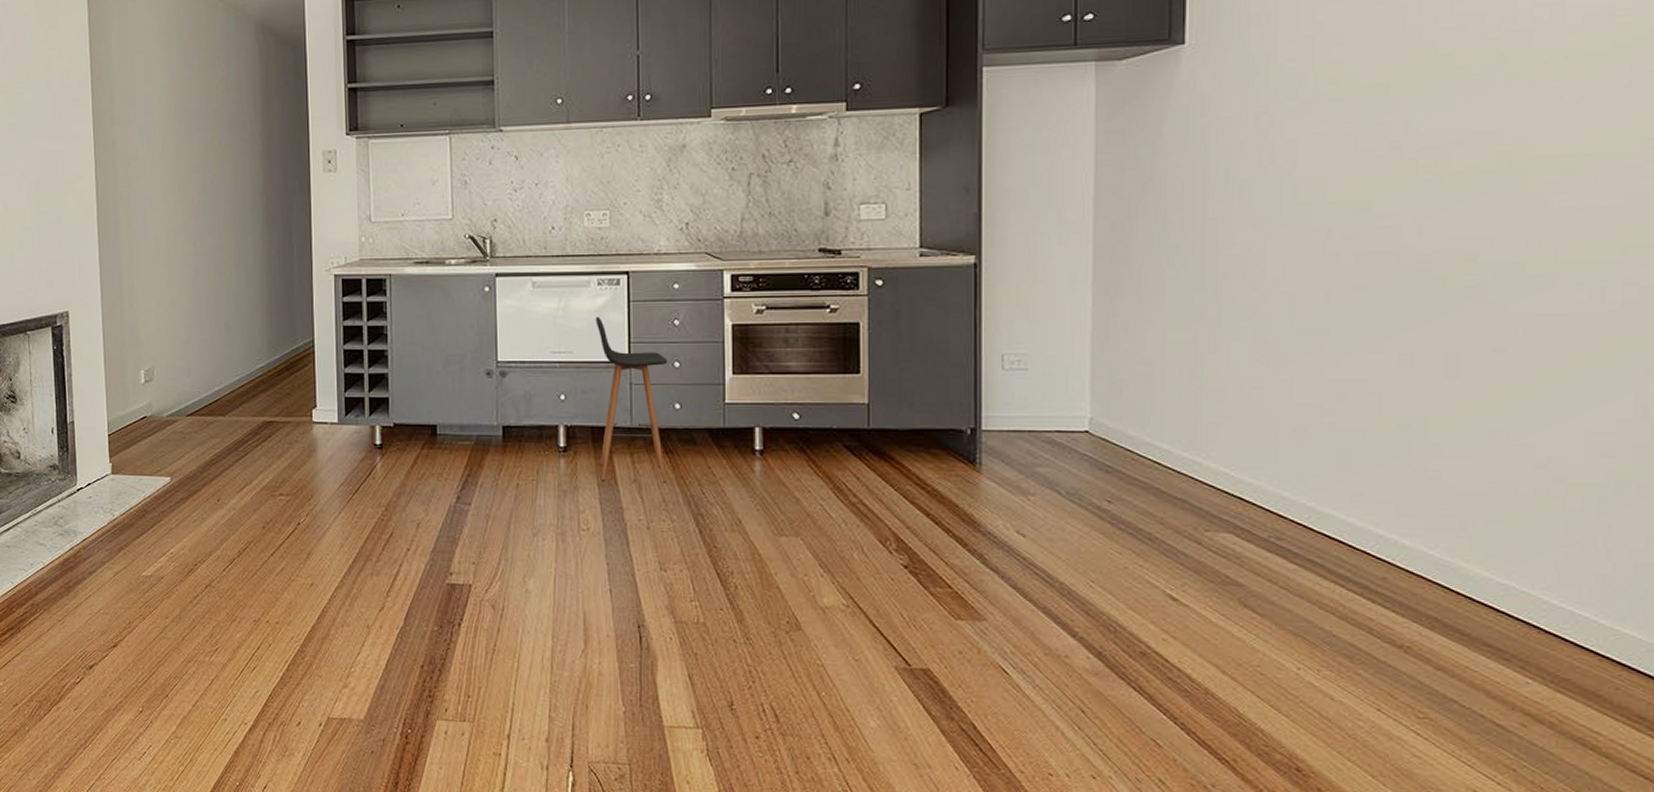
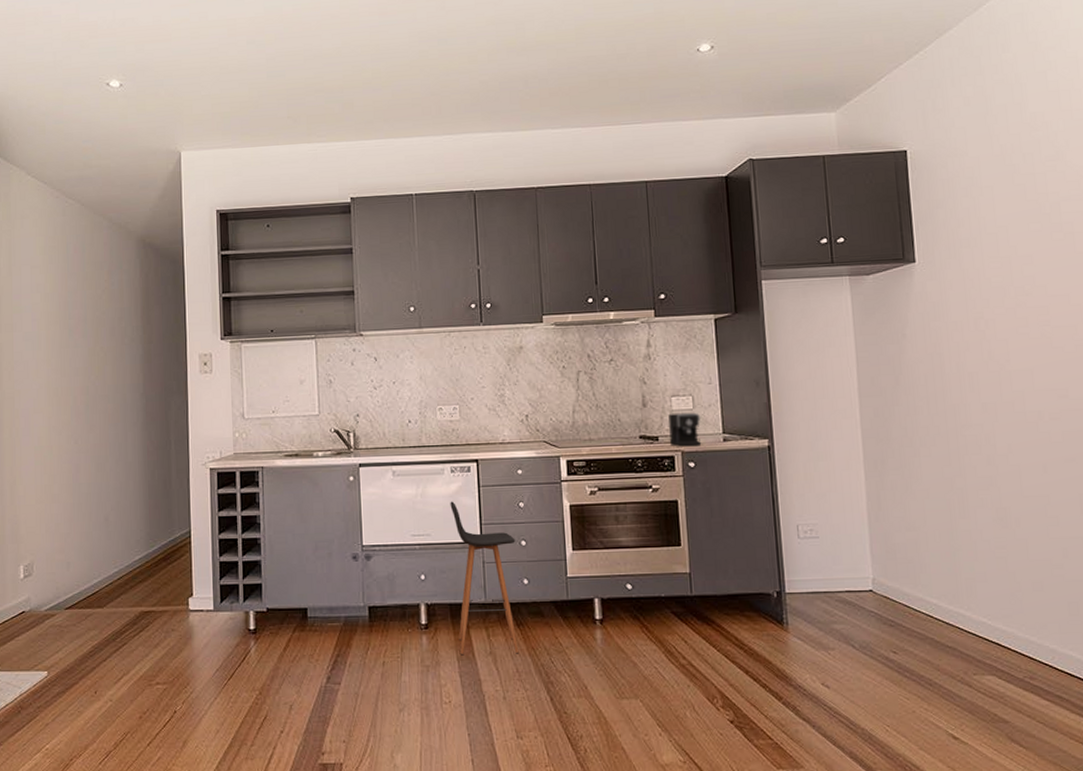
coffee maker: none [855,222,925,263] -> present [668,412,728,447]

